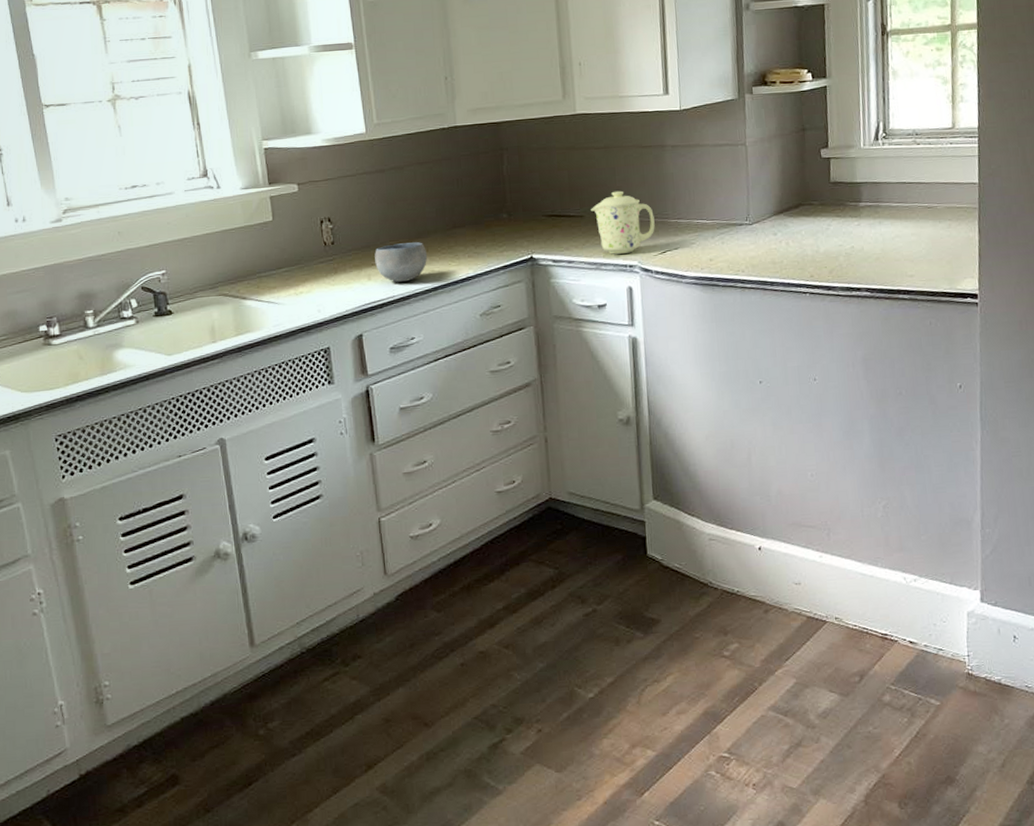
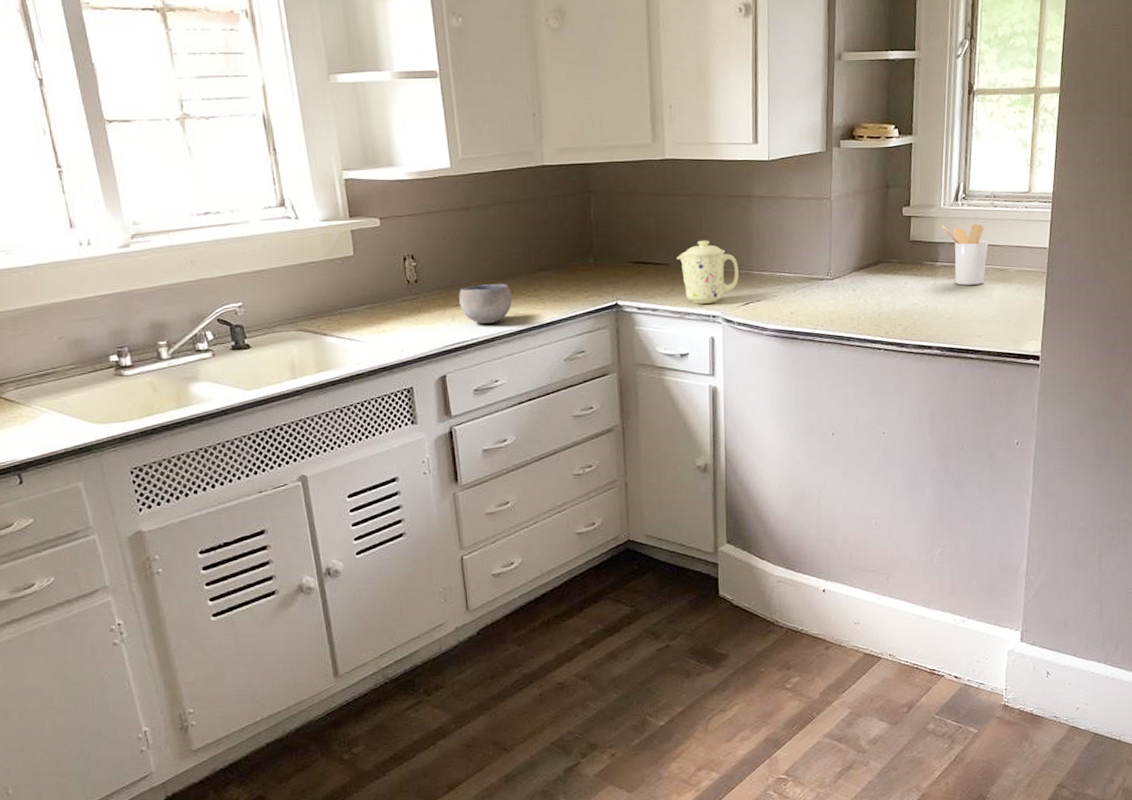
utensil holder: none [862,162,914,225] -> present [941,223,989,285]

